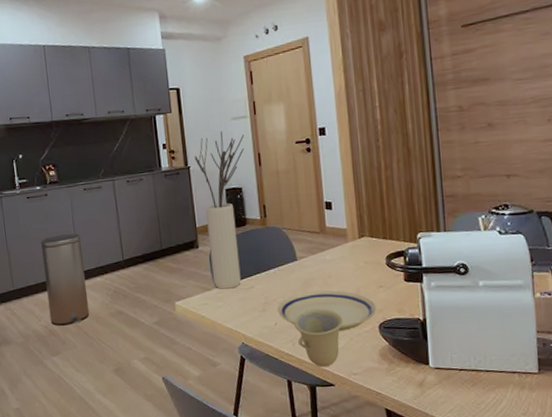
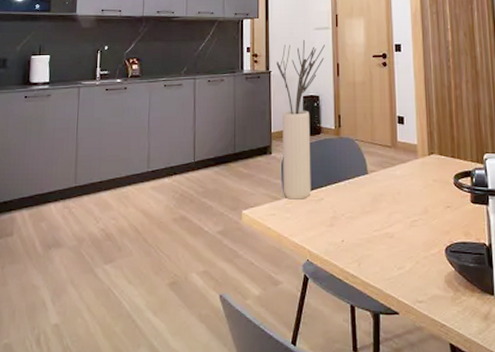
pedal bin: present [40,234,90,326] -> none [109,130,154,230]
plate: present [278,290,377,331] -> none [346,207,443,252]
cup: present [294,308,344,367] -> none [361,227,411,292]

